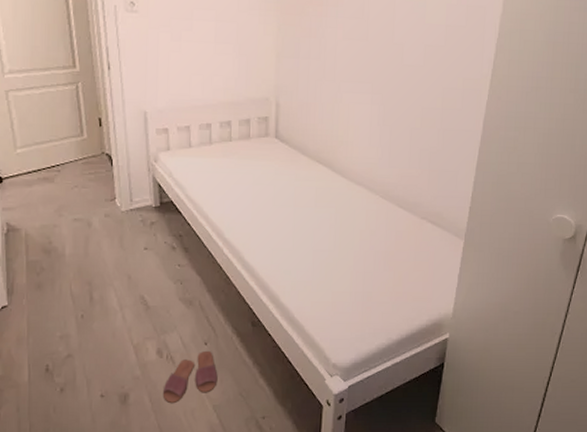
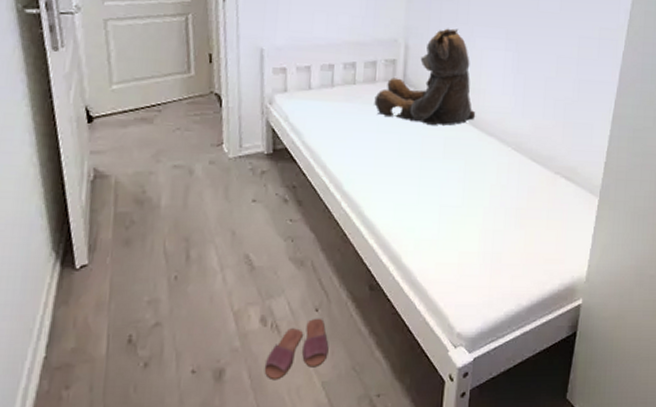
teddy bear: none [249,85,345,177] -> present [374,28,476,126]

